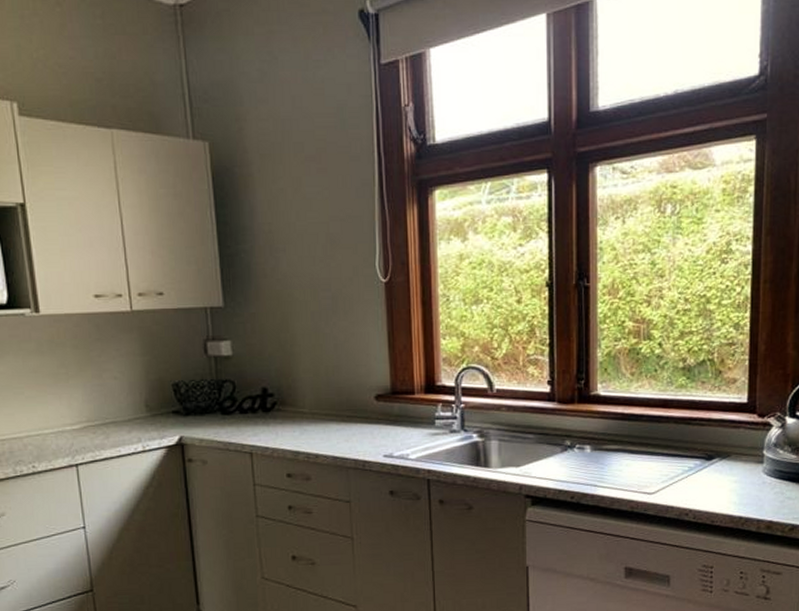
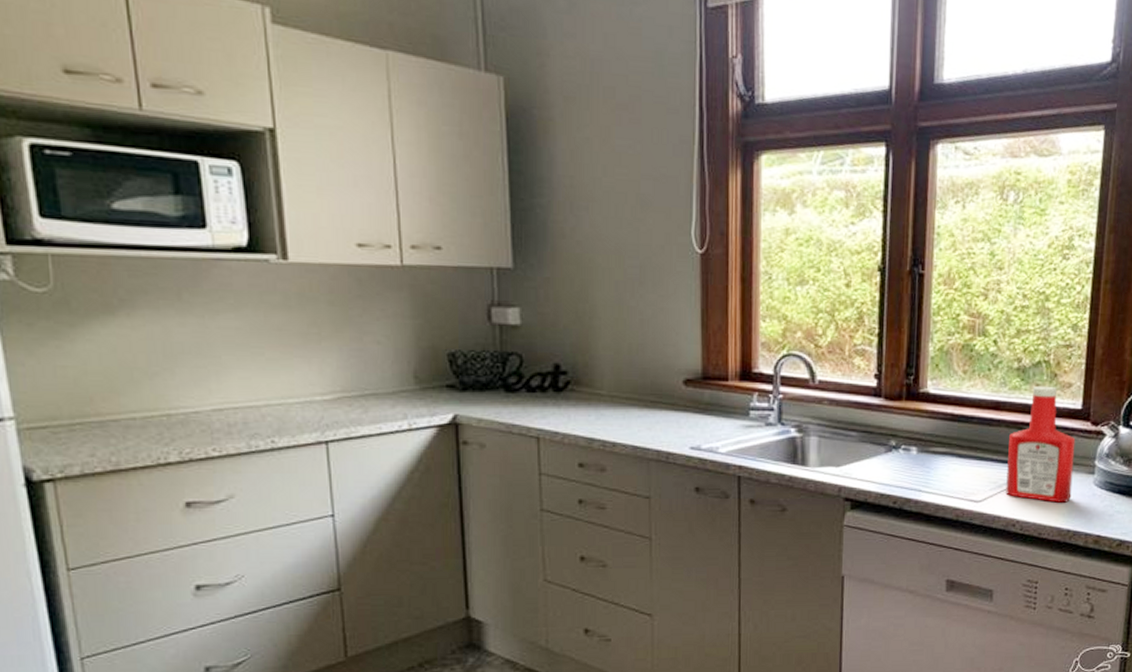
ketchup bottle: none [677,382,743,492] -> present [1006,385,1076,503]

